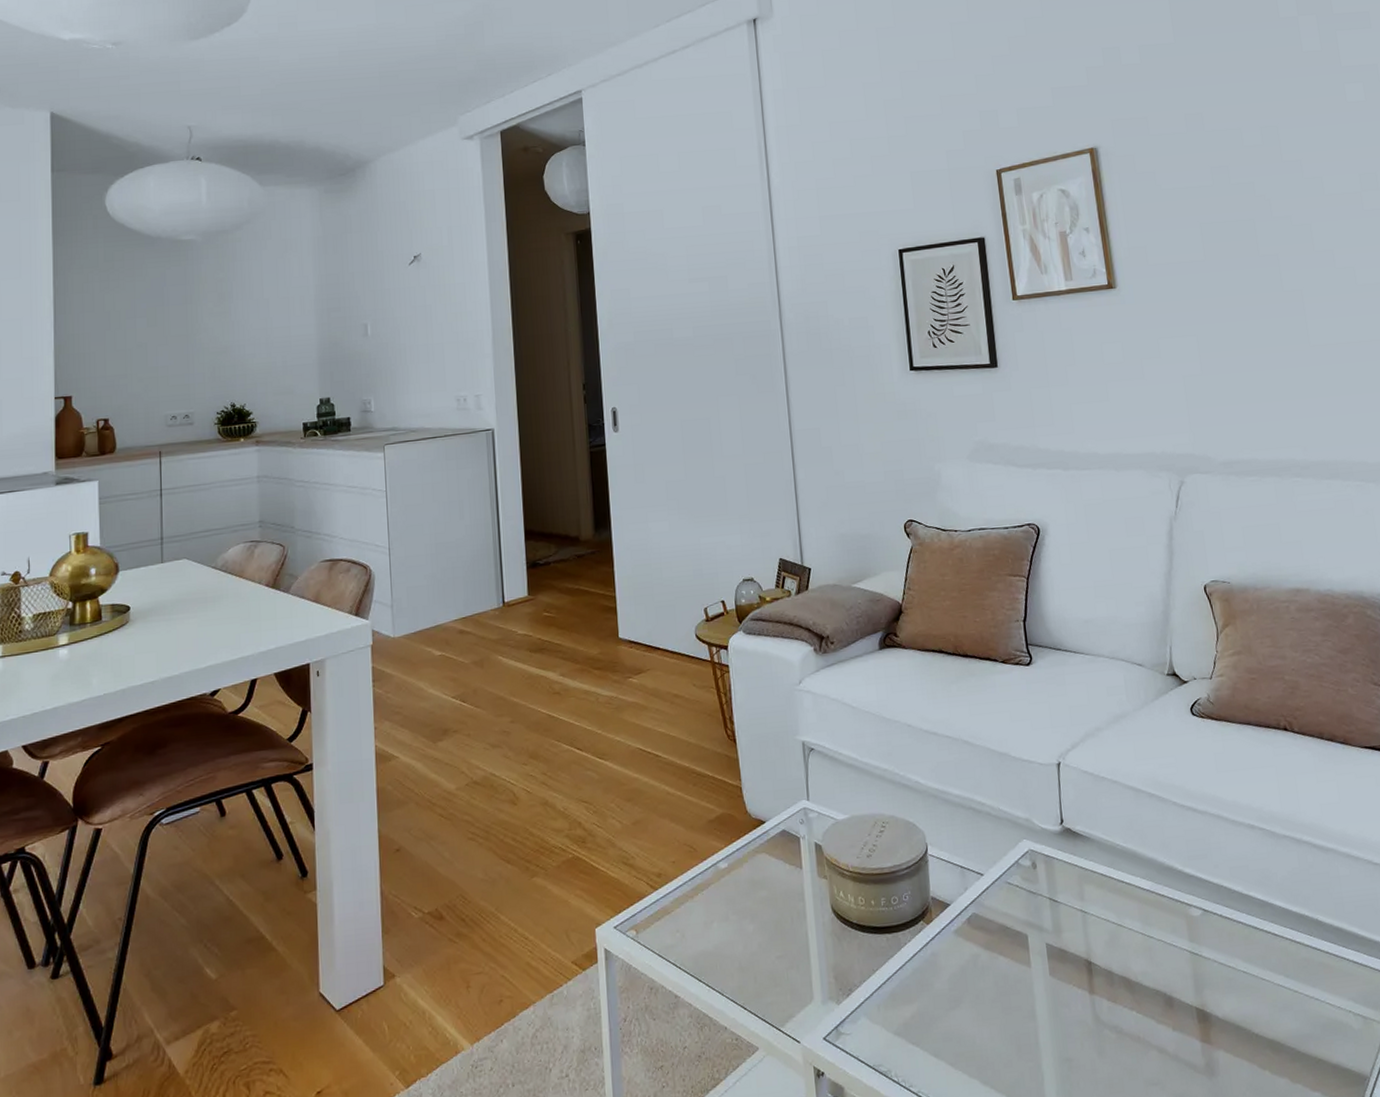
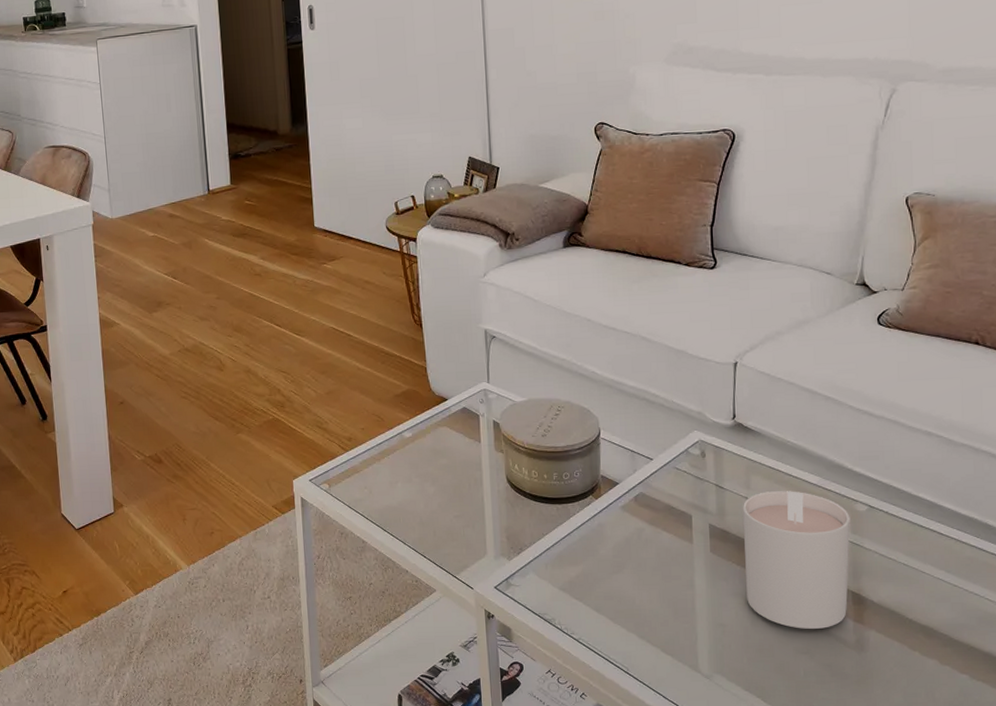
candle: none [1078,899,1194,1057] -> present [743,491,851,629]

